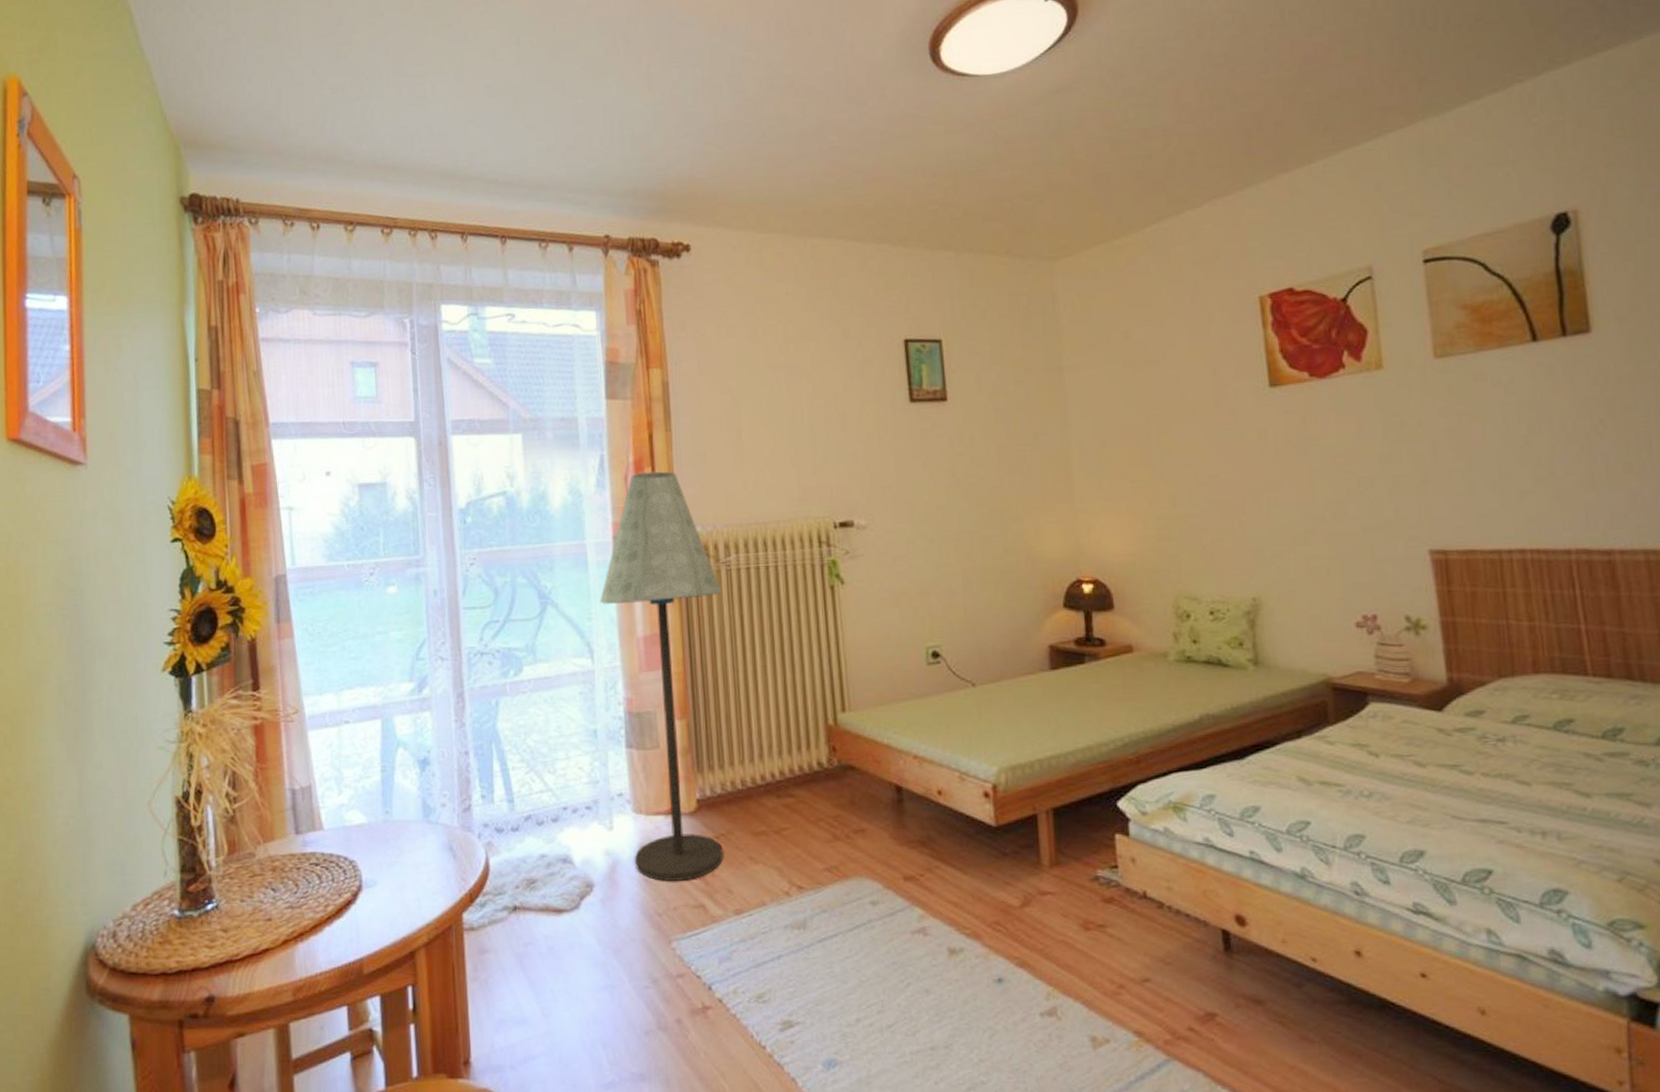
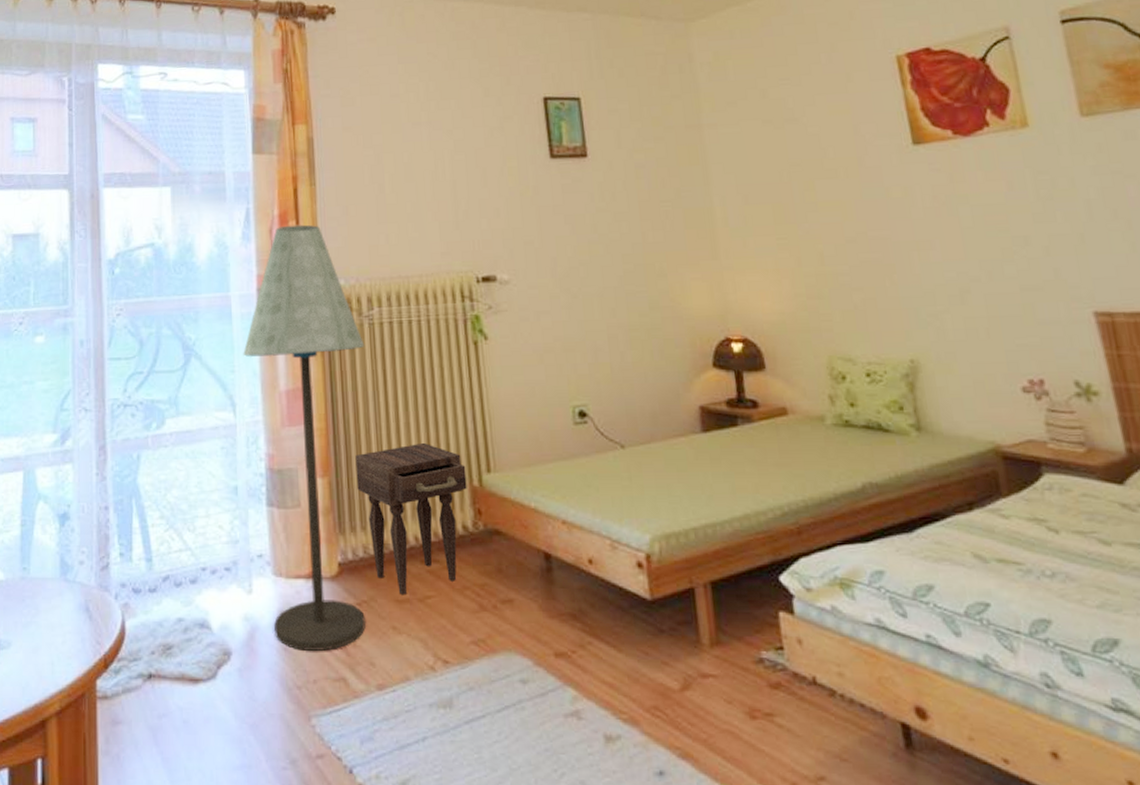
nightstand: none [713,684,822,828] -> present [355,442,467,596]

